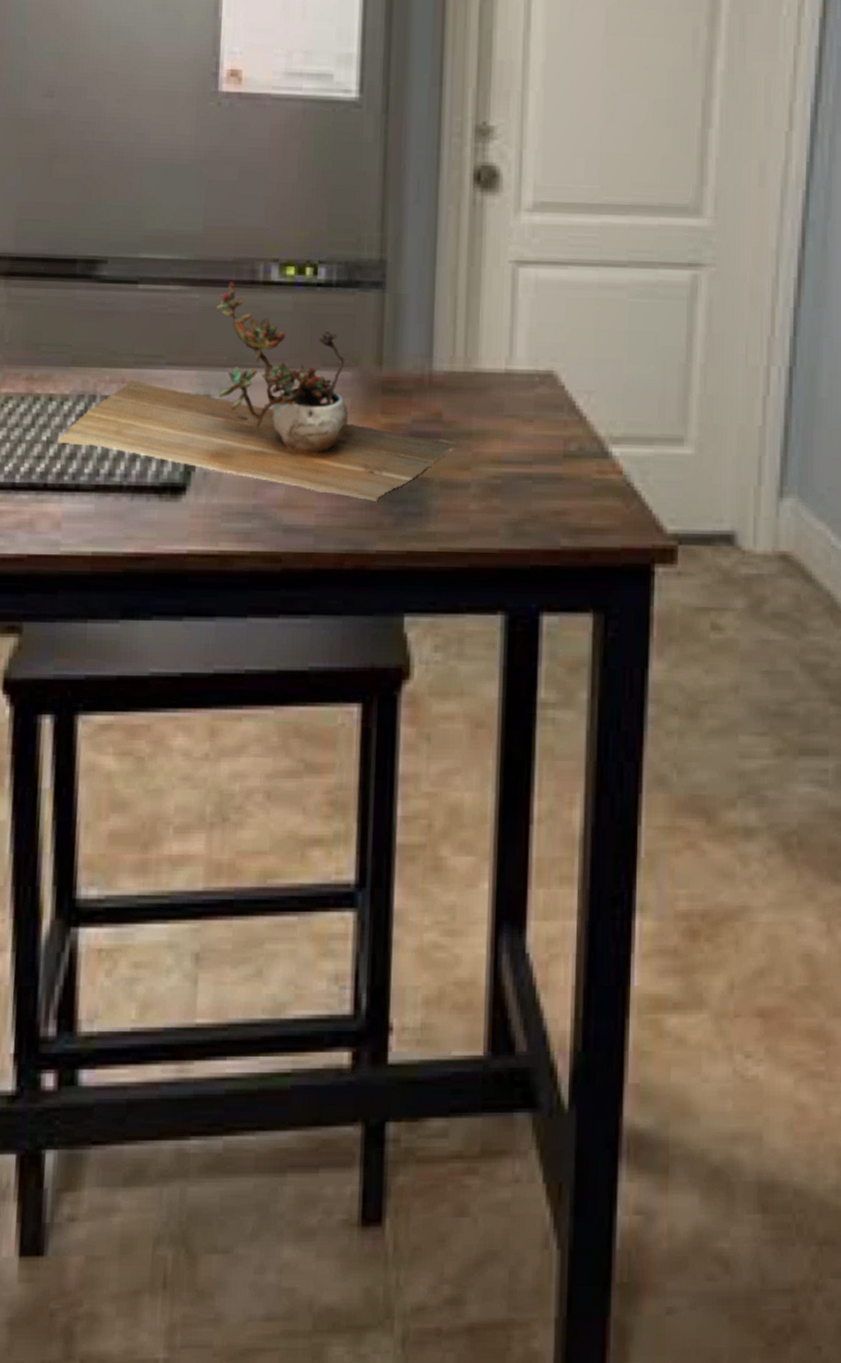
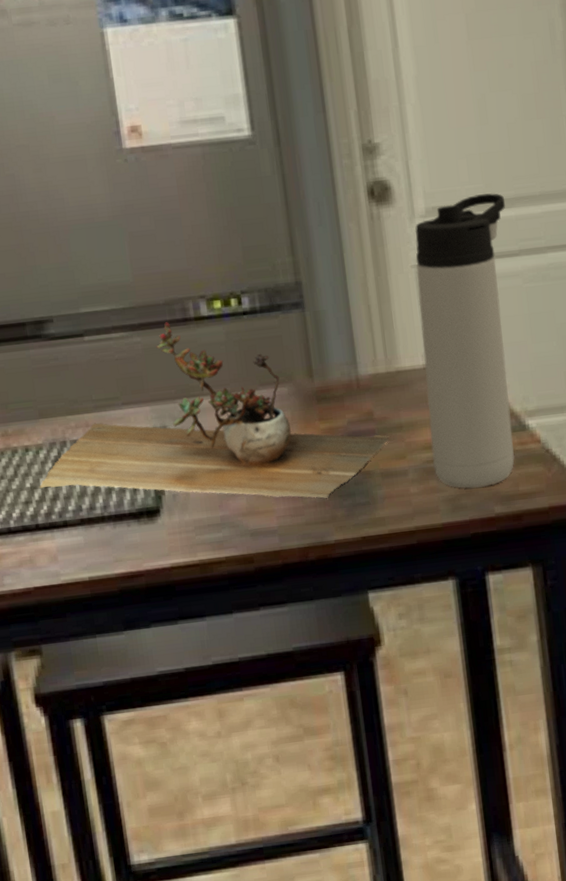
thermos bottle: none [499,196,621,515] -> present [414,193,515,489]

